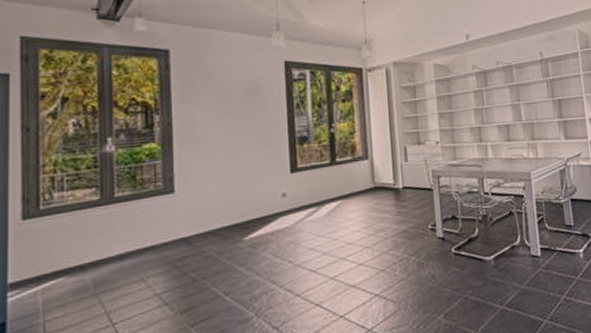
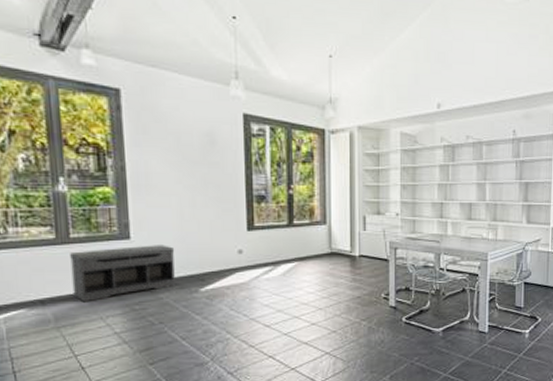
bench: none [114,195,219,264] -> present [70,245,175,303]

